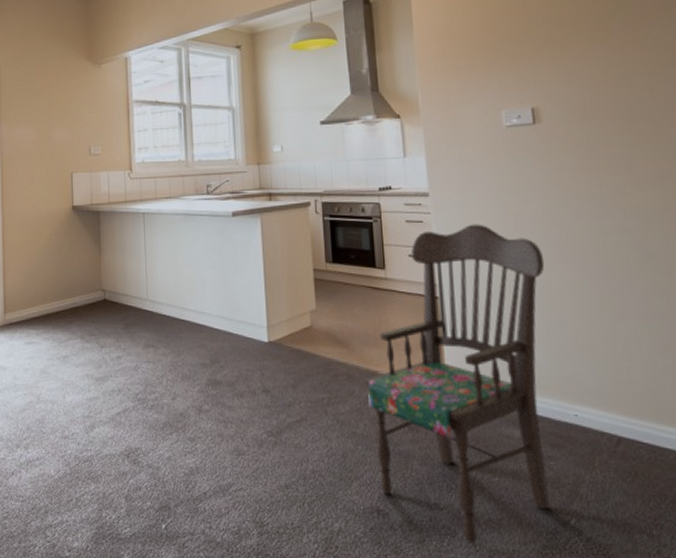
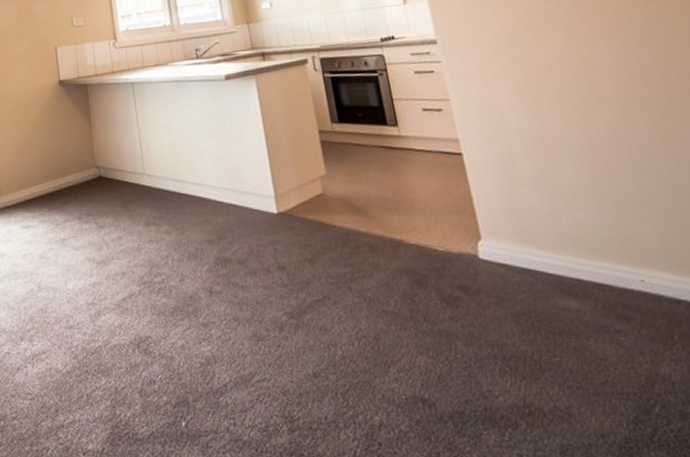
dining chair: present [364,224,551,544] -> none [389,69,628,437]

